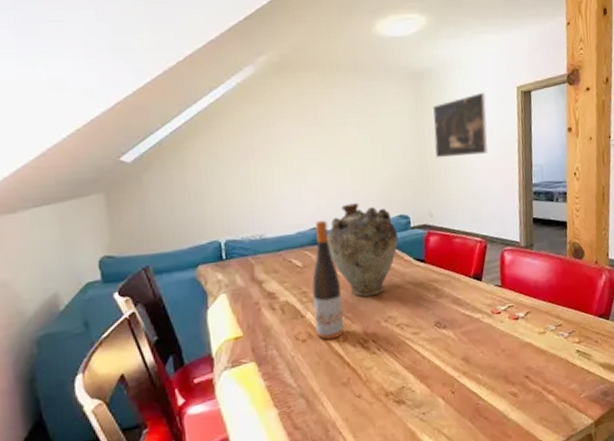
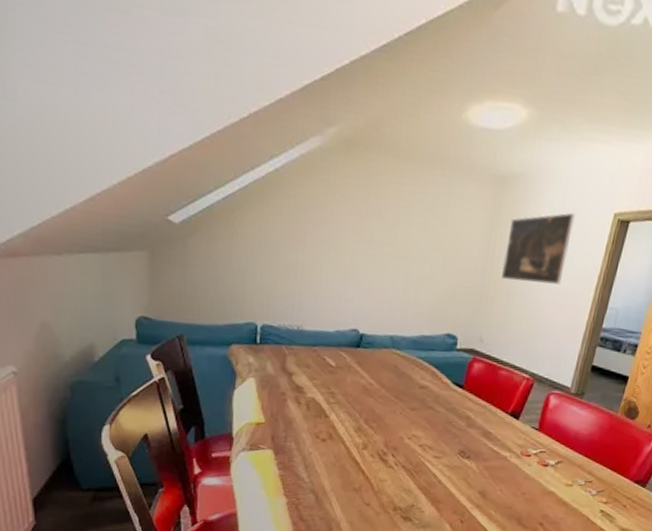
wine bottle: present [312,220,344,340] -> none [337,322,371,445]
vase: present [327,203,399,297] -> none [365,310,441,412]

